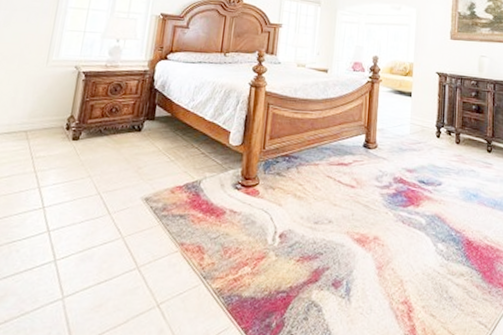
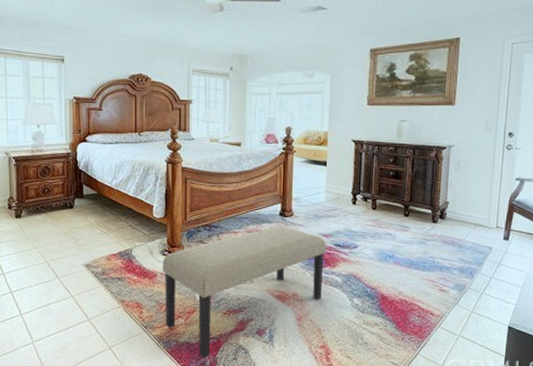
bench: none [228,158,411,319] -> present [163,225,327,359]

